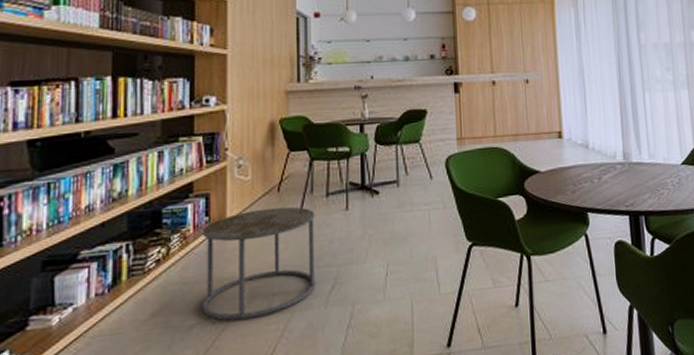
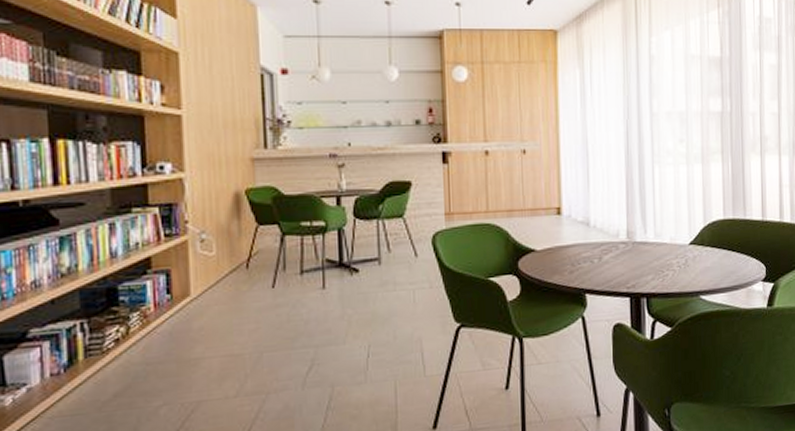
side table: present [201,206,316,321] -> none [164,284,292,402]

